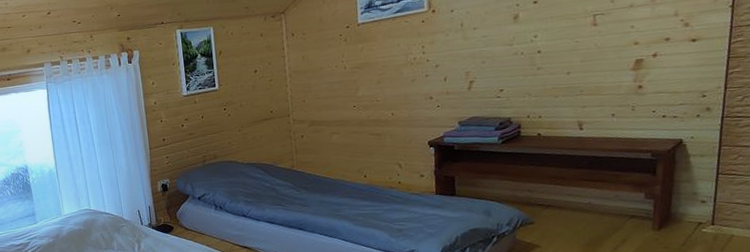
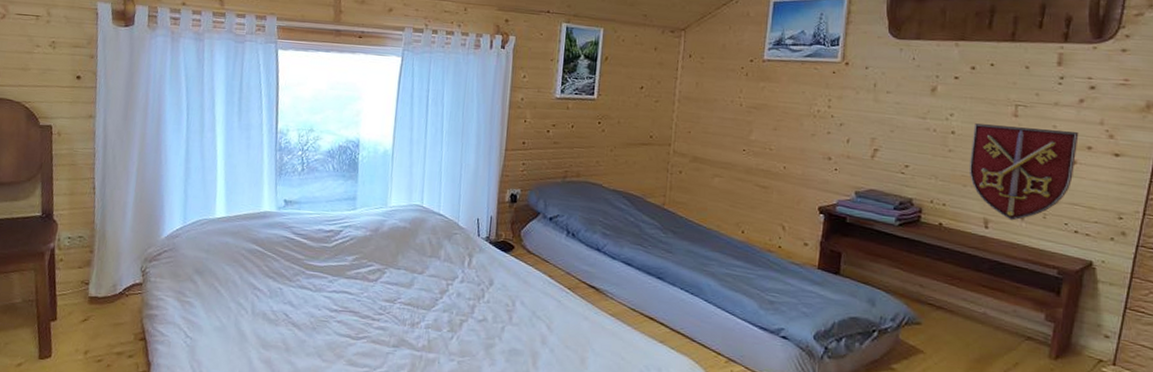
decorative shield: none [557,27,656,119] -> present [969,123,1079,221]

